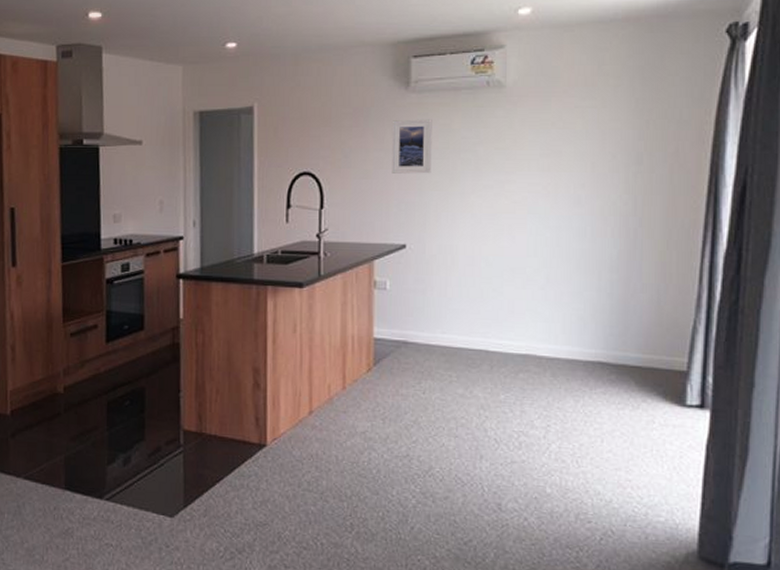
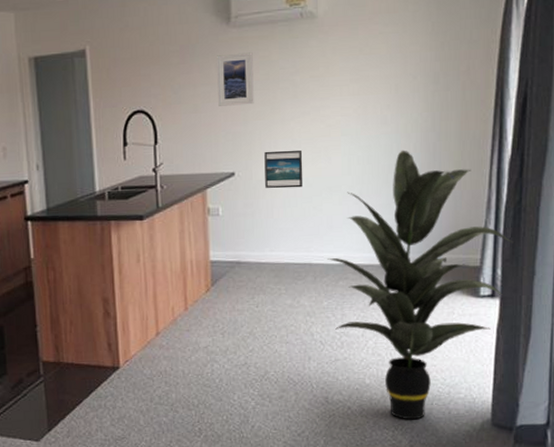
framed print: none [439,224,483,267] -> present [264,149,303,189]
indoor plant: none [507,234,728,542] -> present [327,150,513,420]

